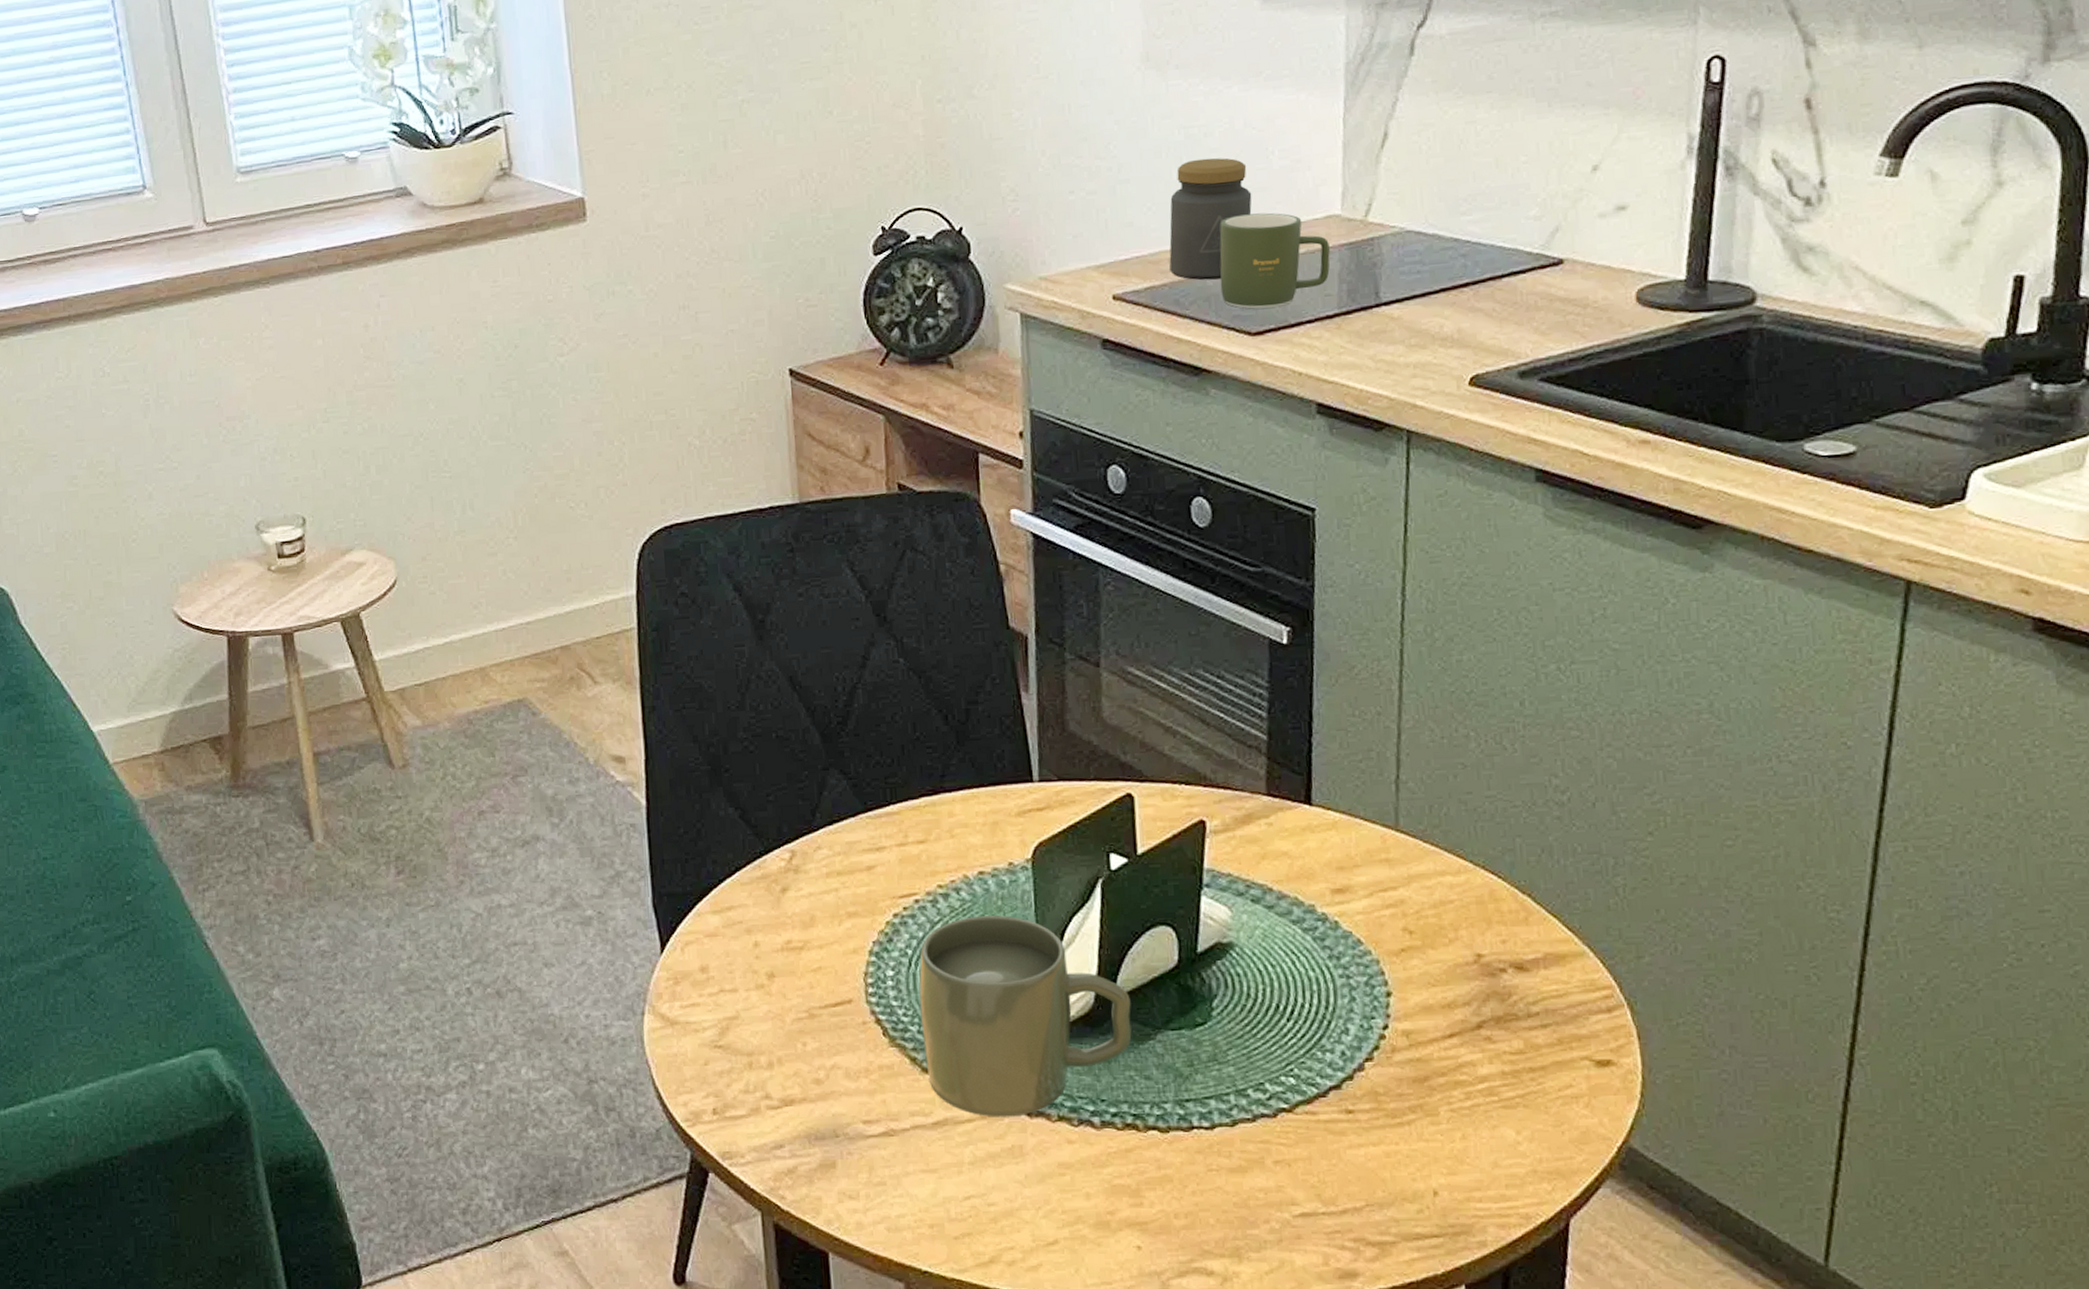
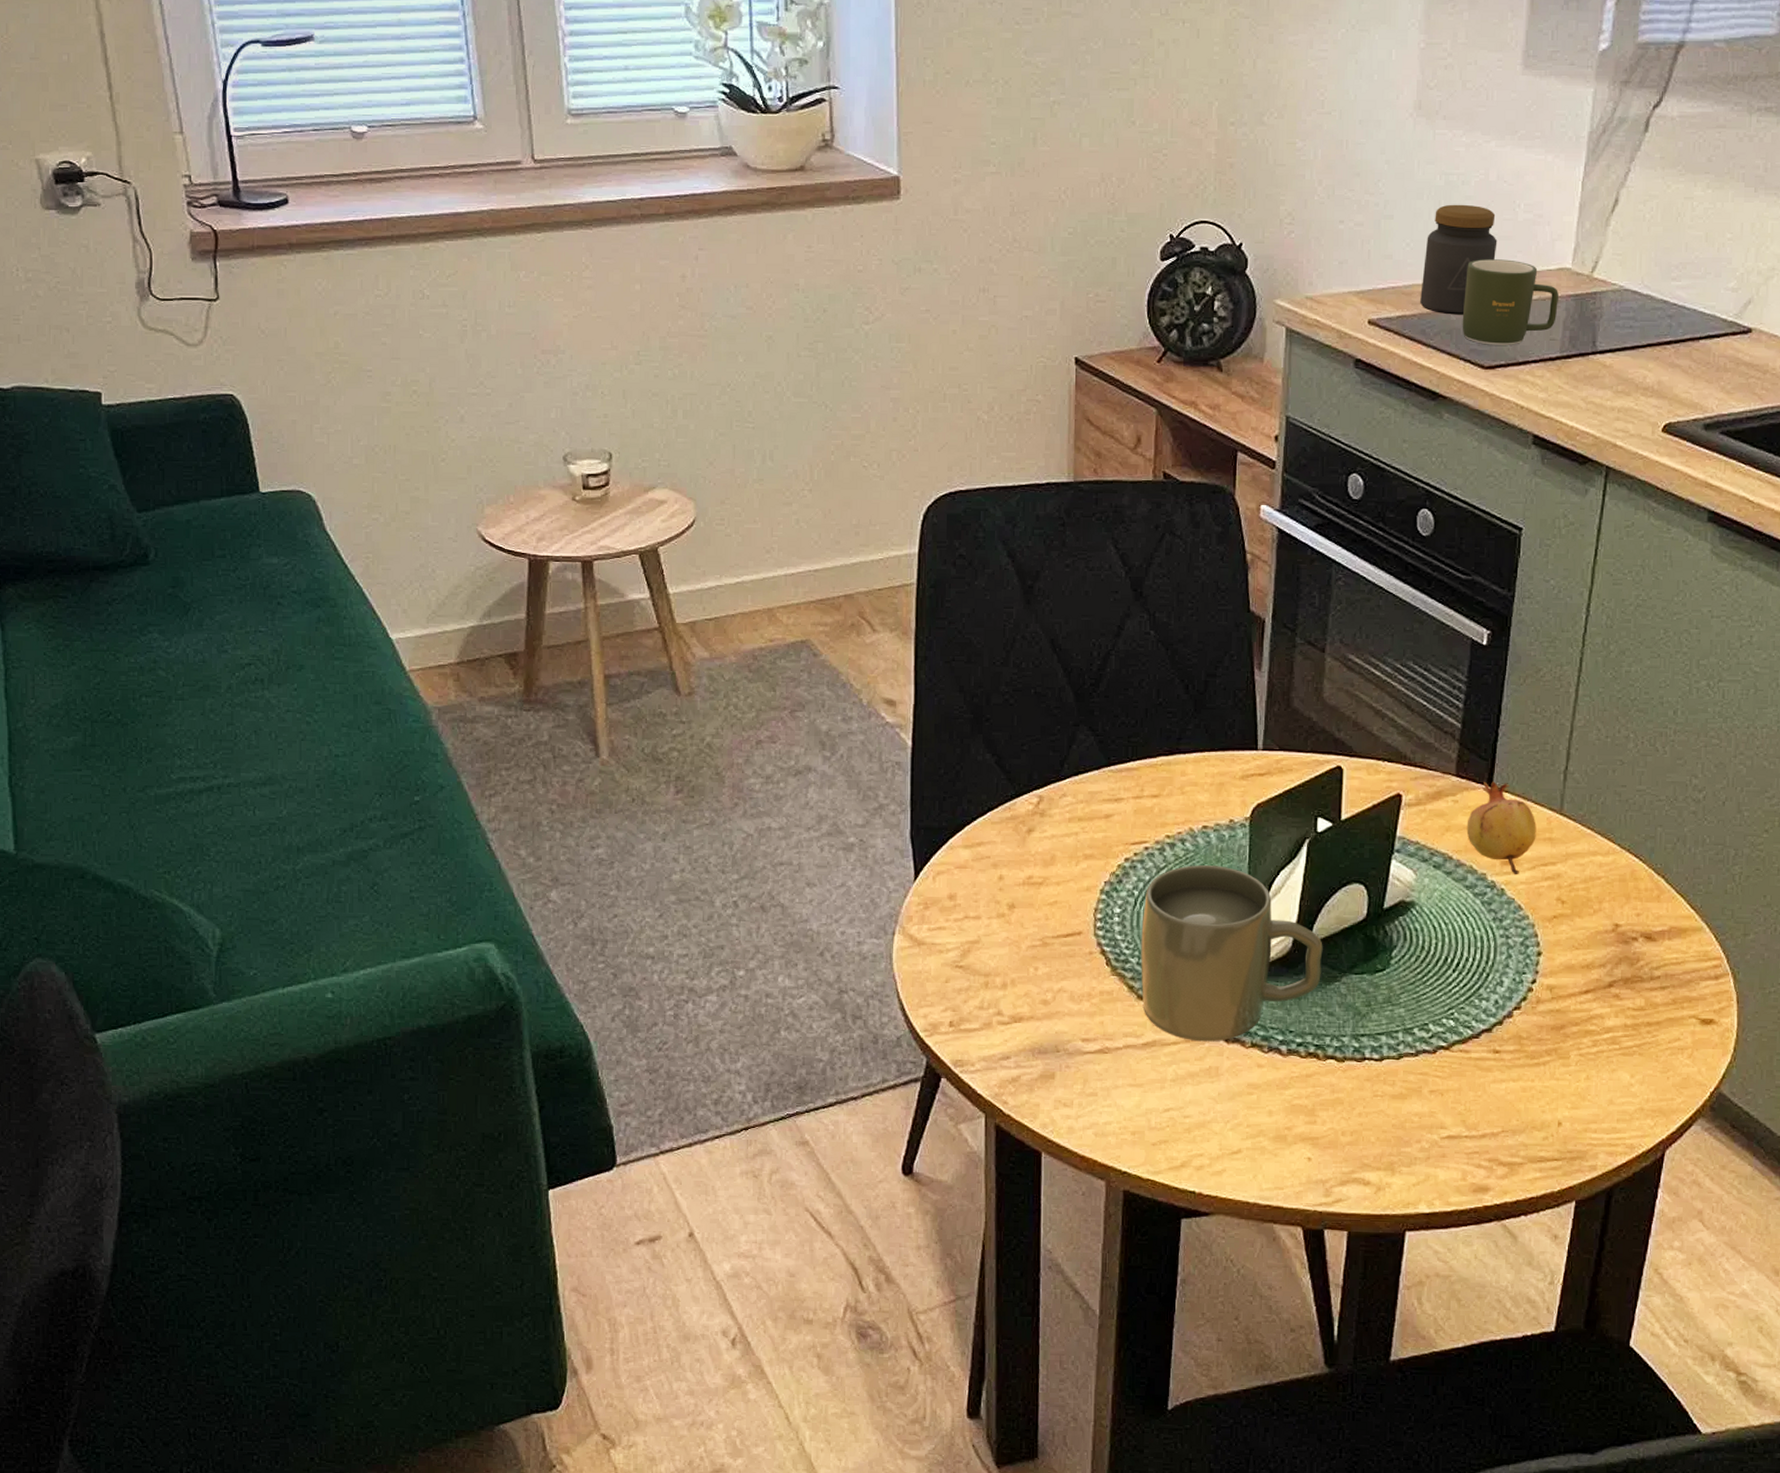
fruit: none [1285,798,1370,905] -> present [1466,781,1537,875]

